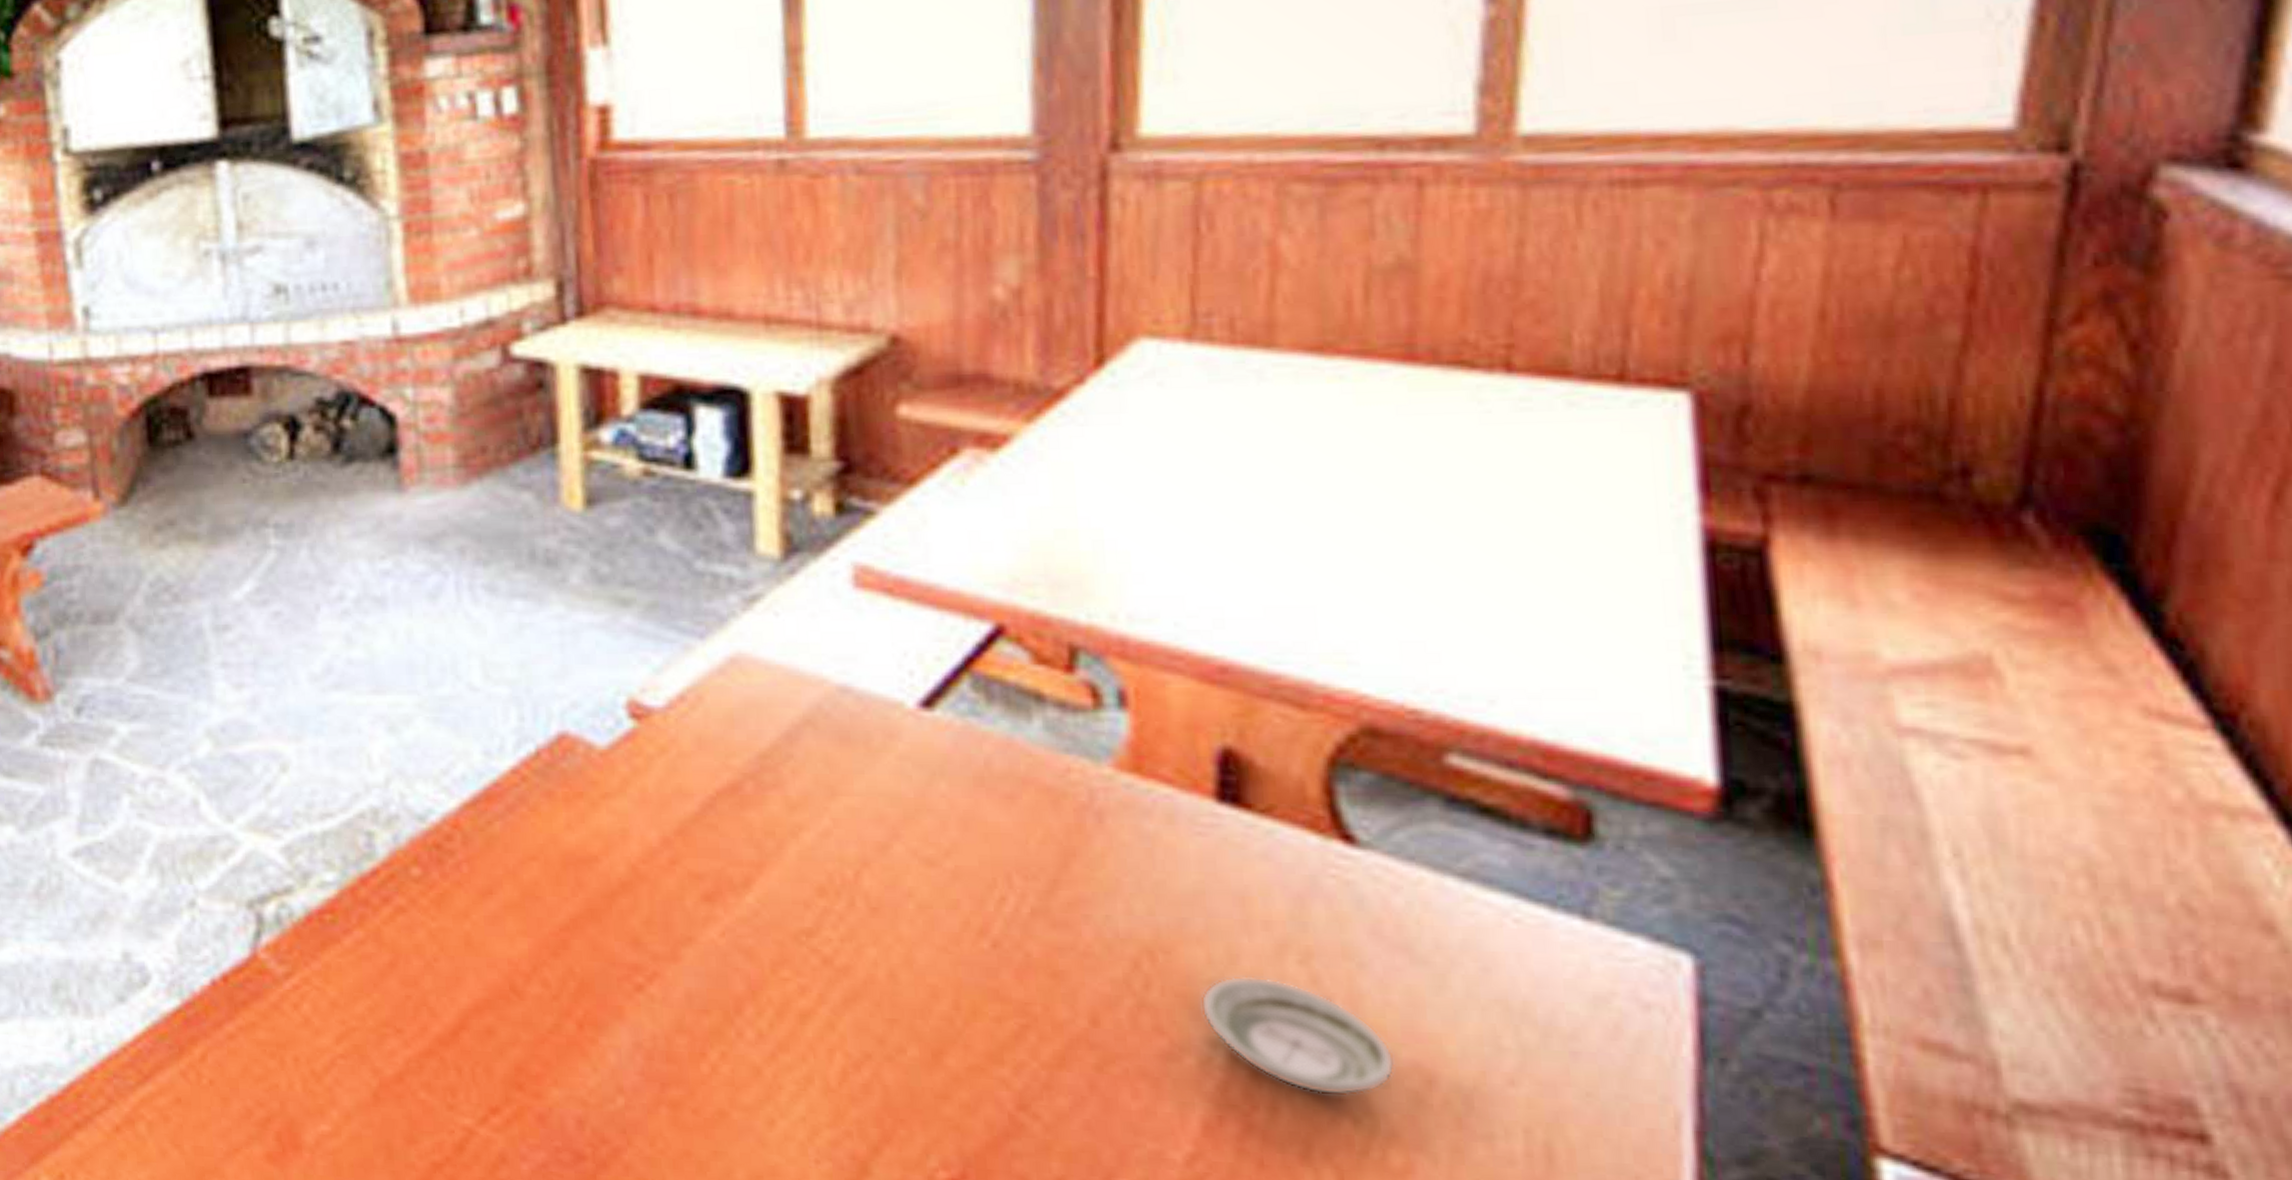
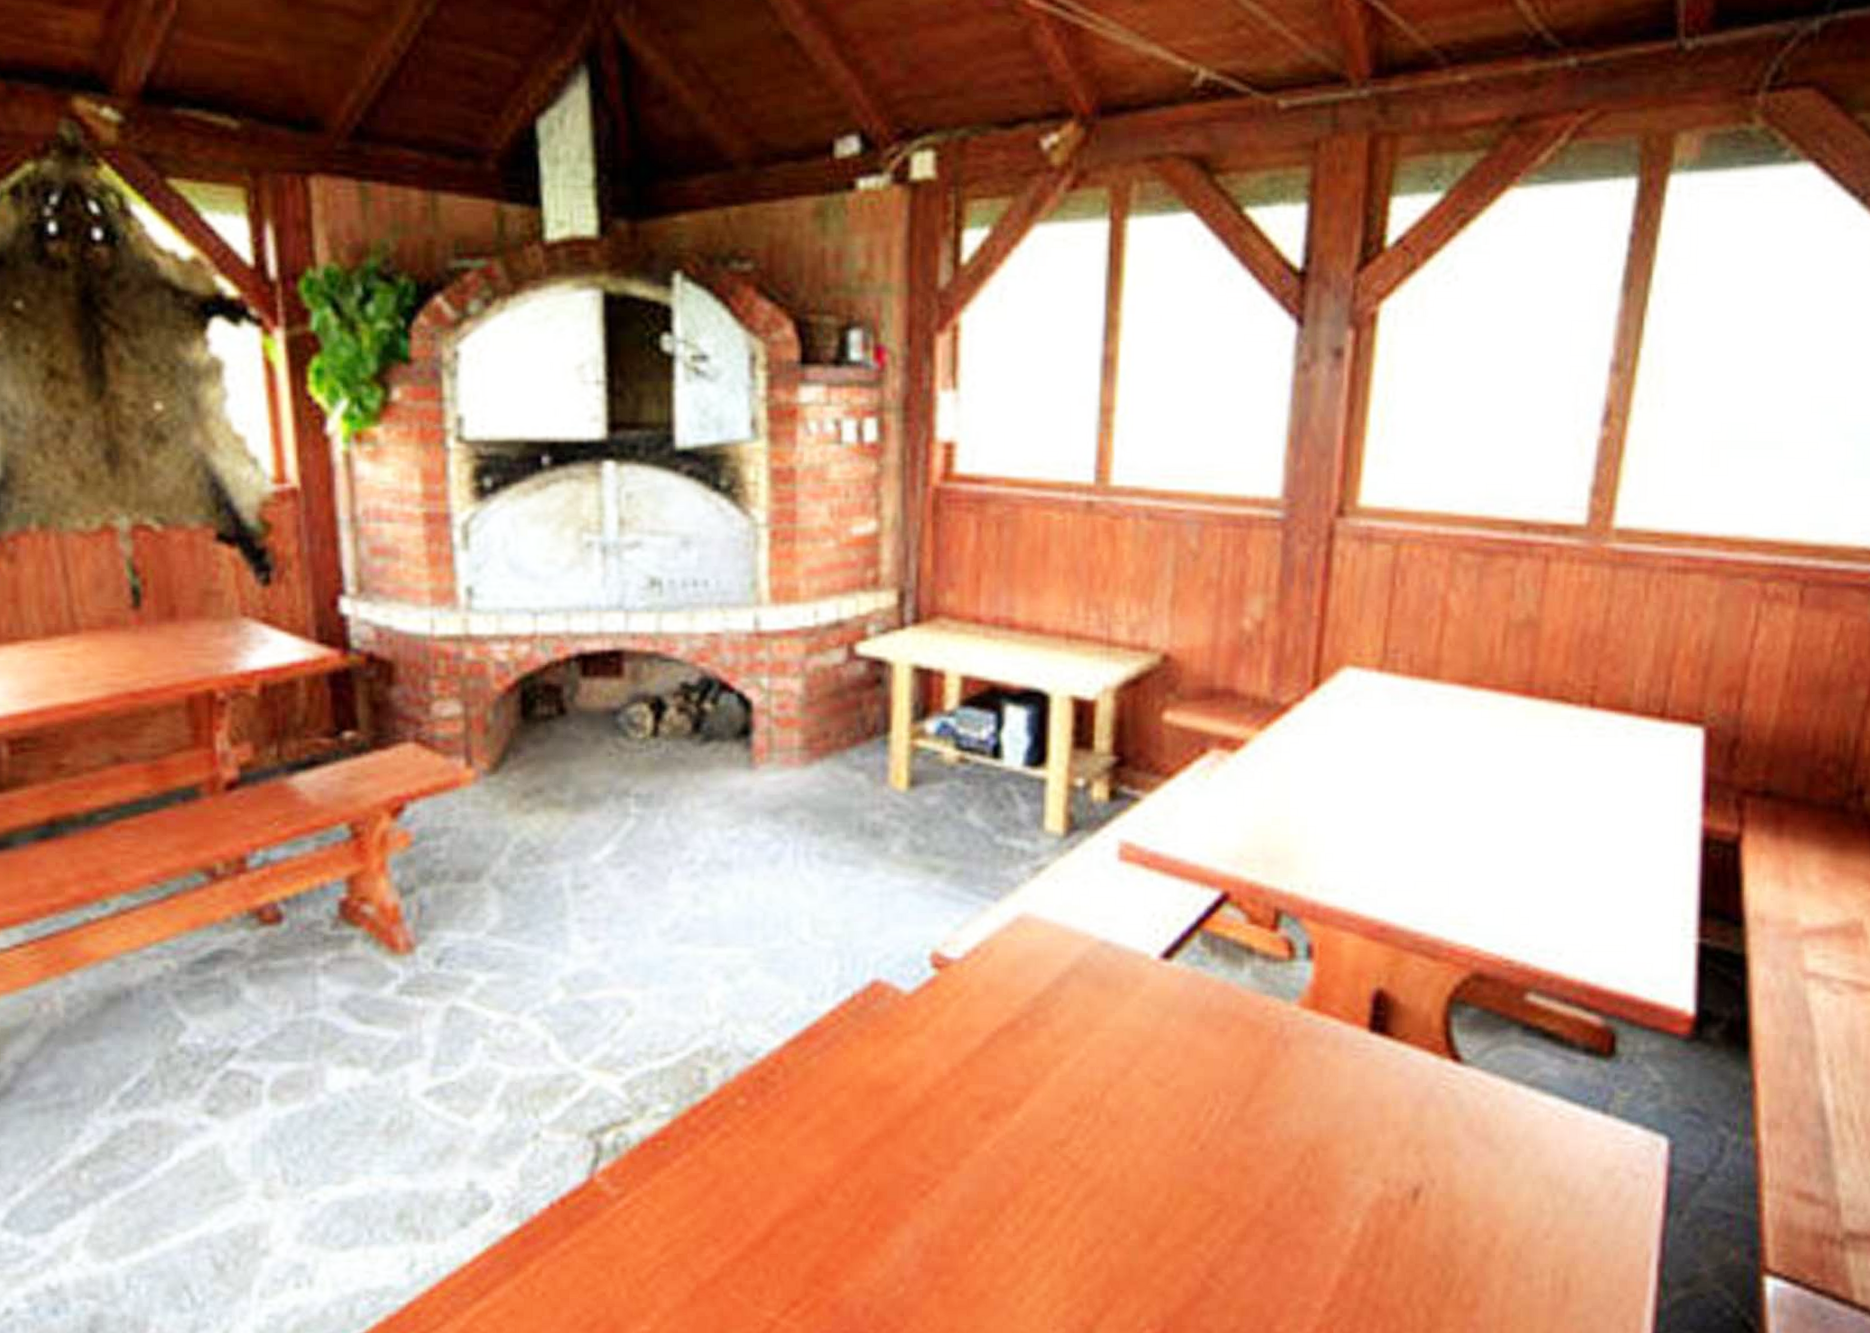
saucer: present [1200,975,1395,1096] -> none [1345,1165,1473,1253]

